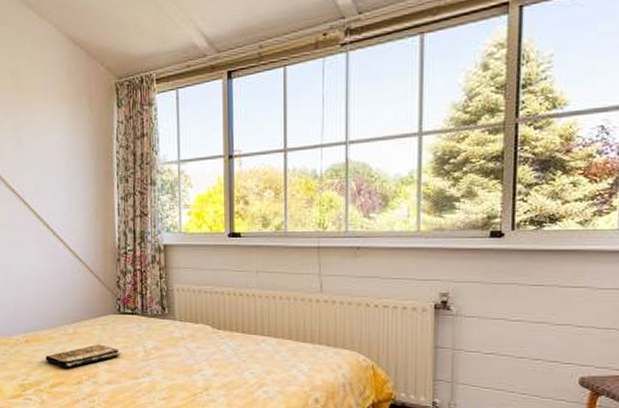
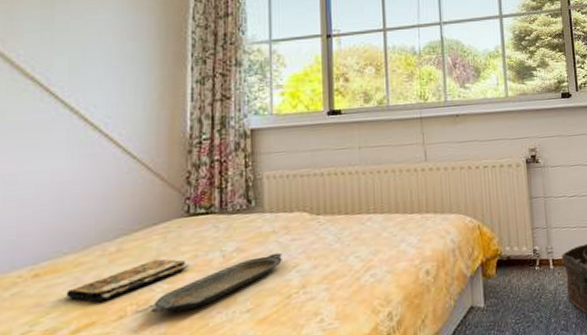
serving tray: none [97,356,190,388] -> present [150,252,282,314]

